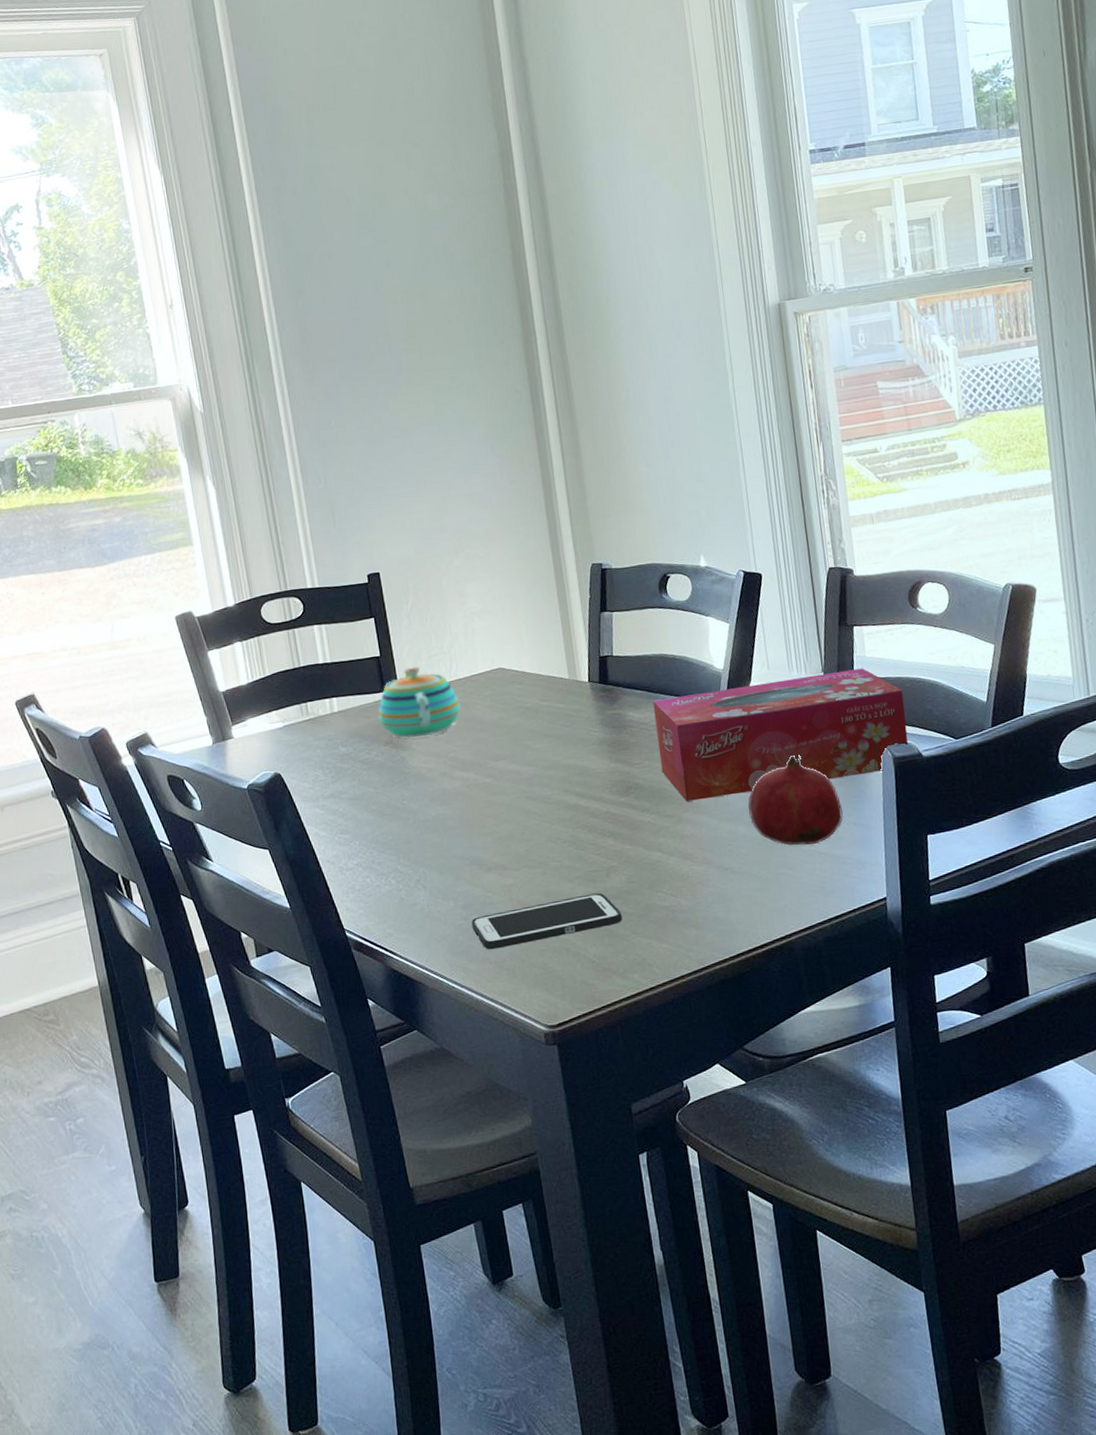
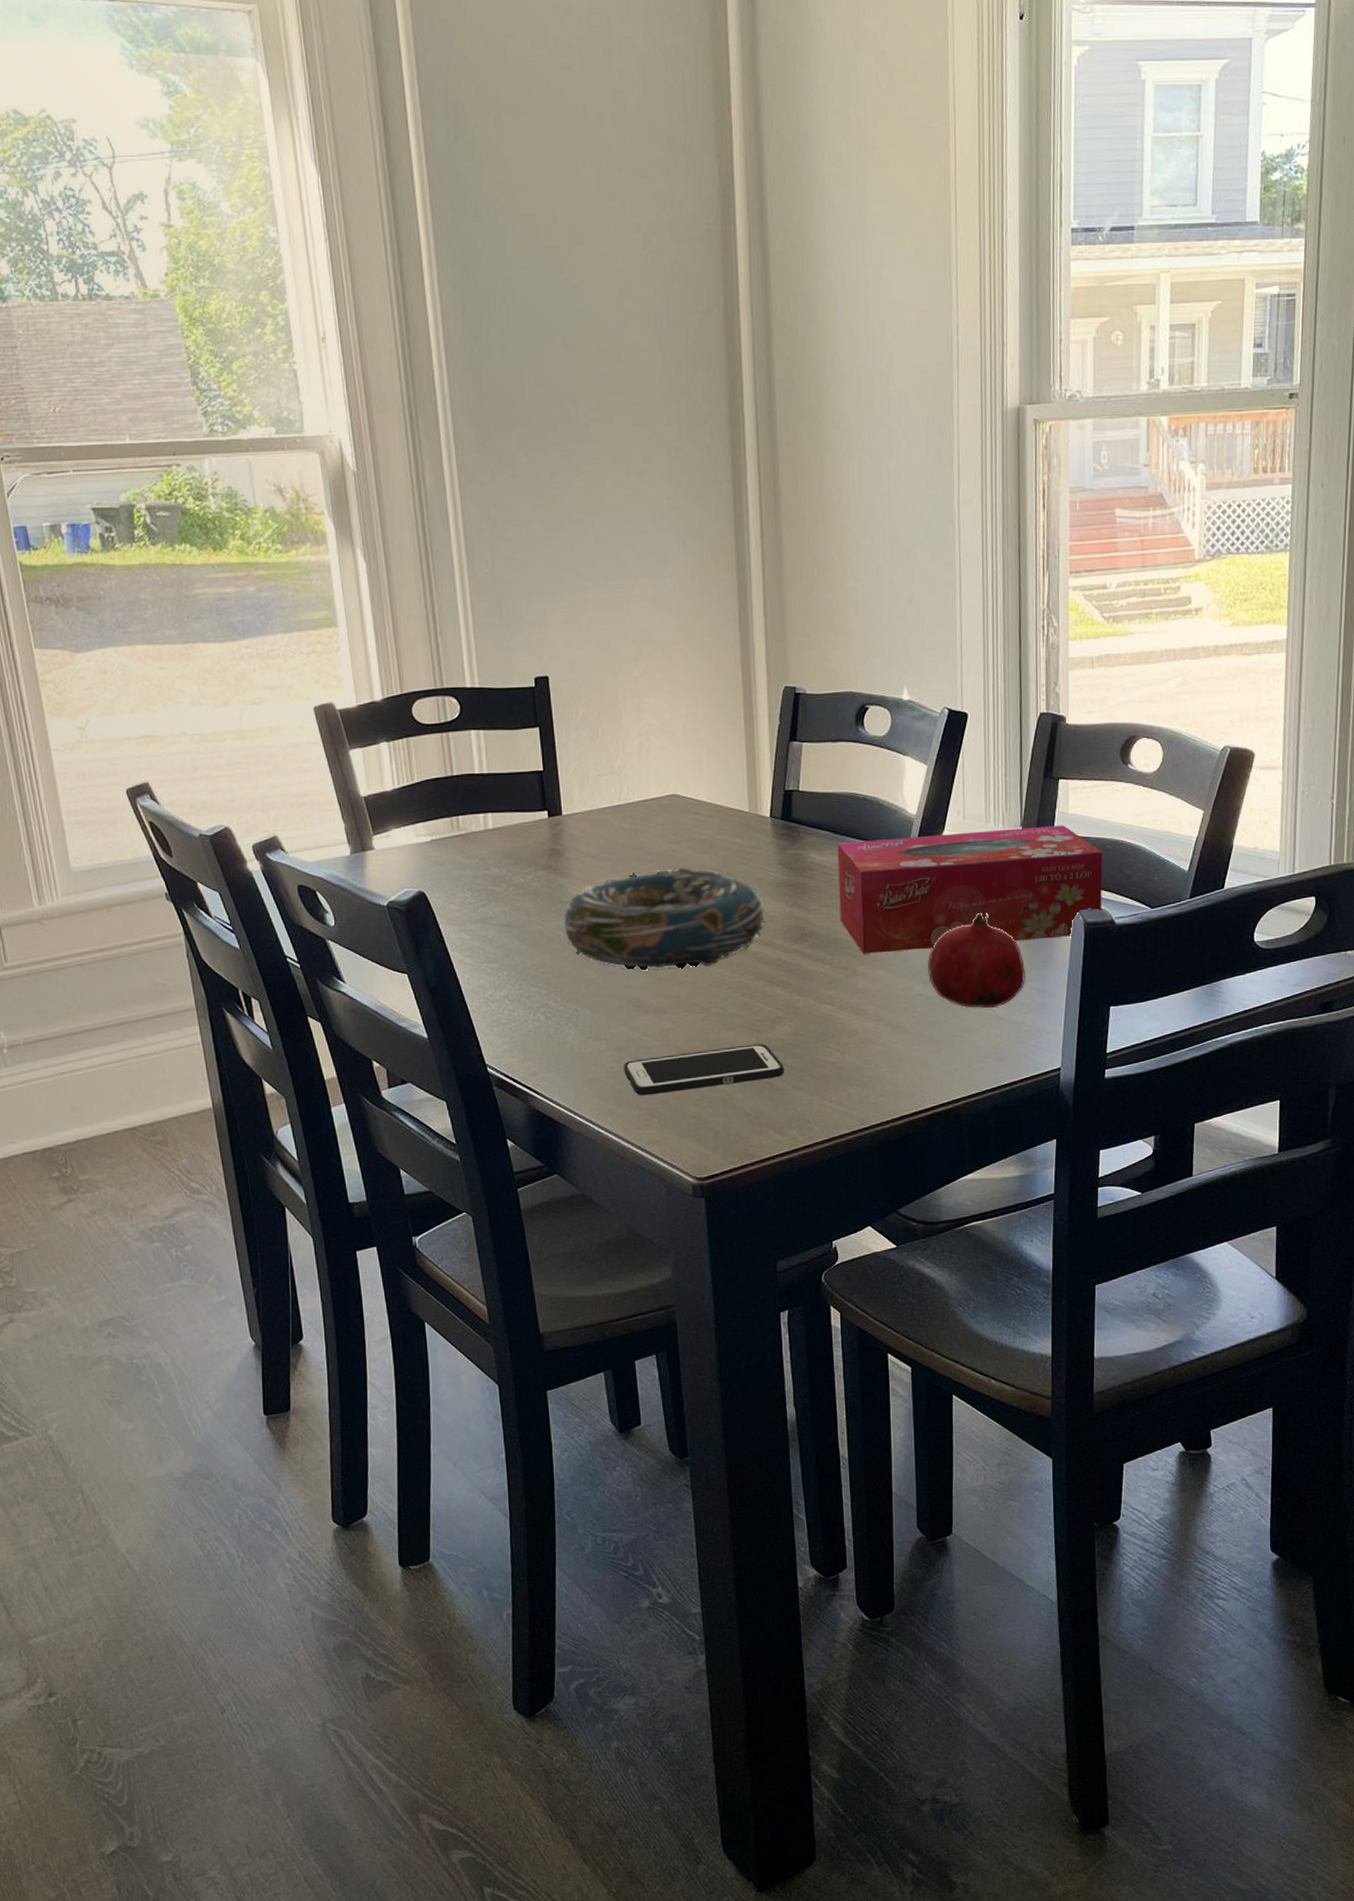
teapot: present [378,666,461,739] -> none [537,785,629,864]
decorative bowl: none [406,733,594,832] -> present [562,867,767,971]

